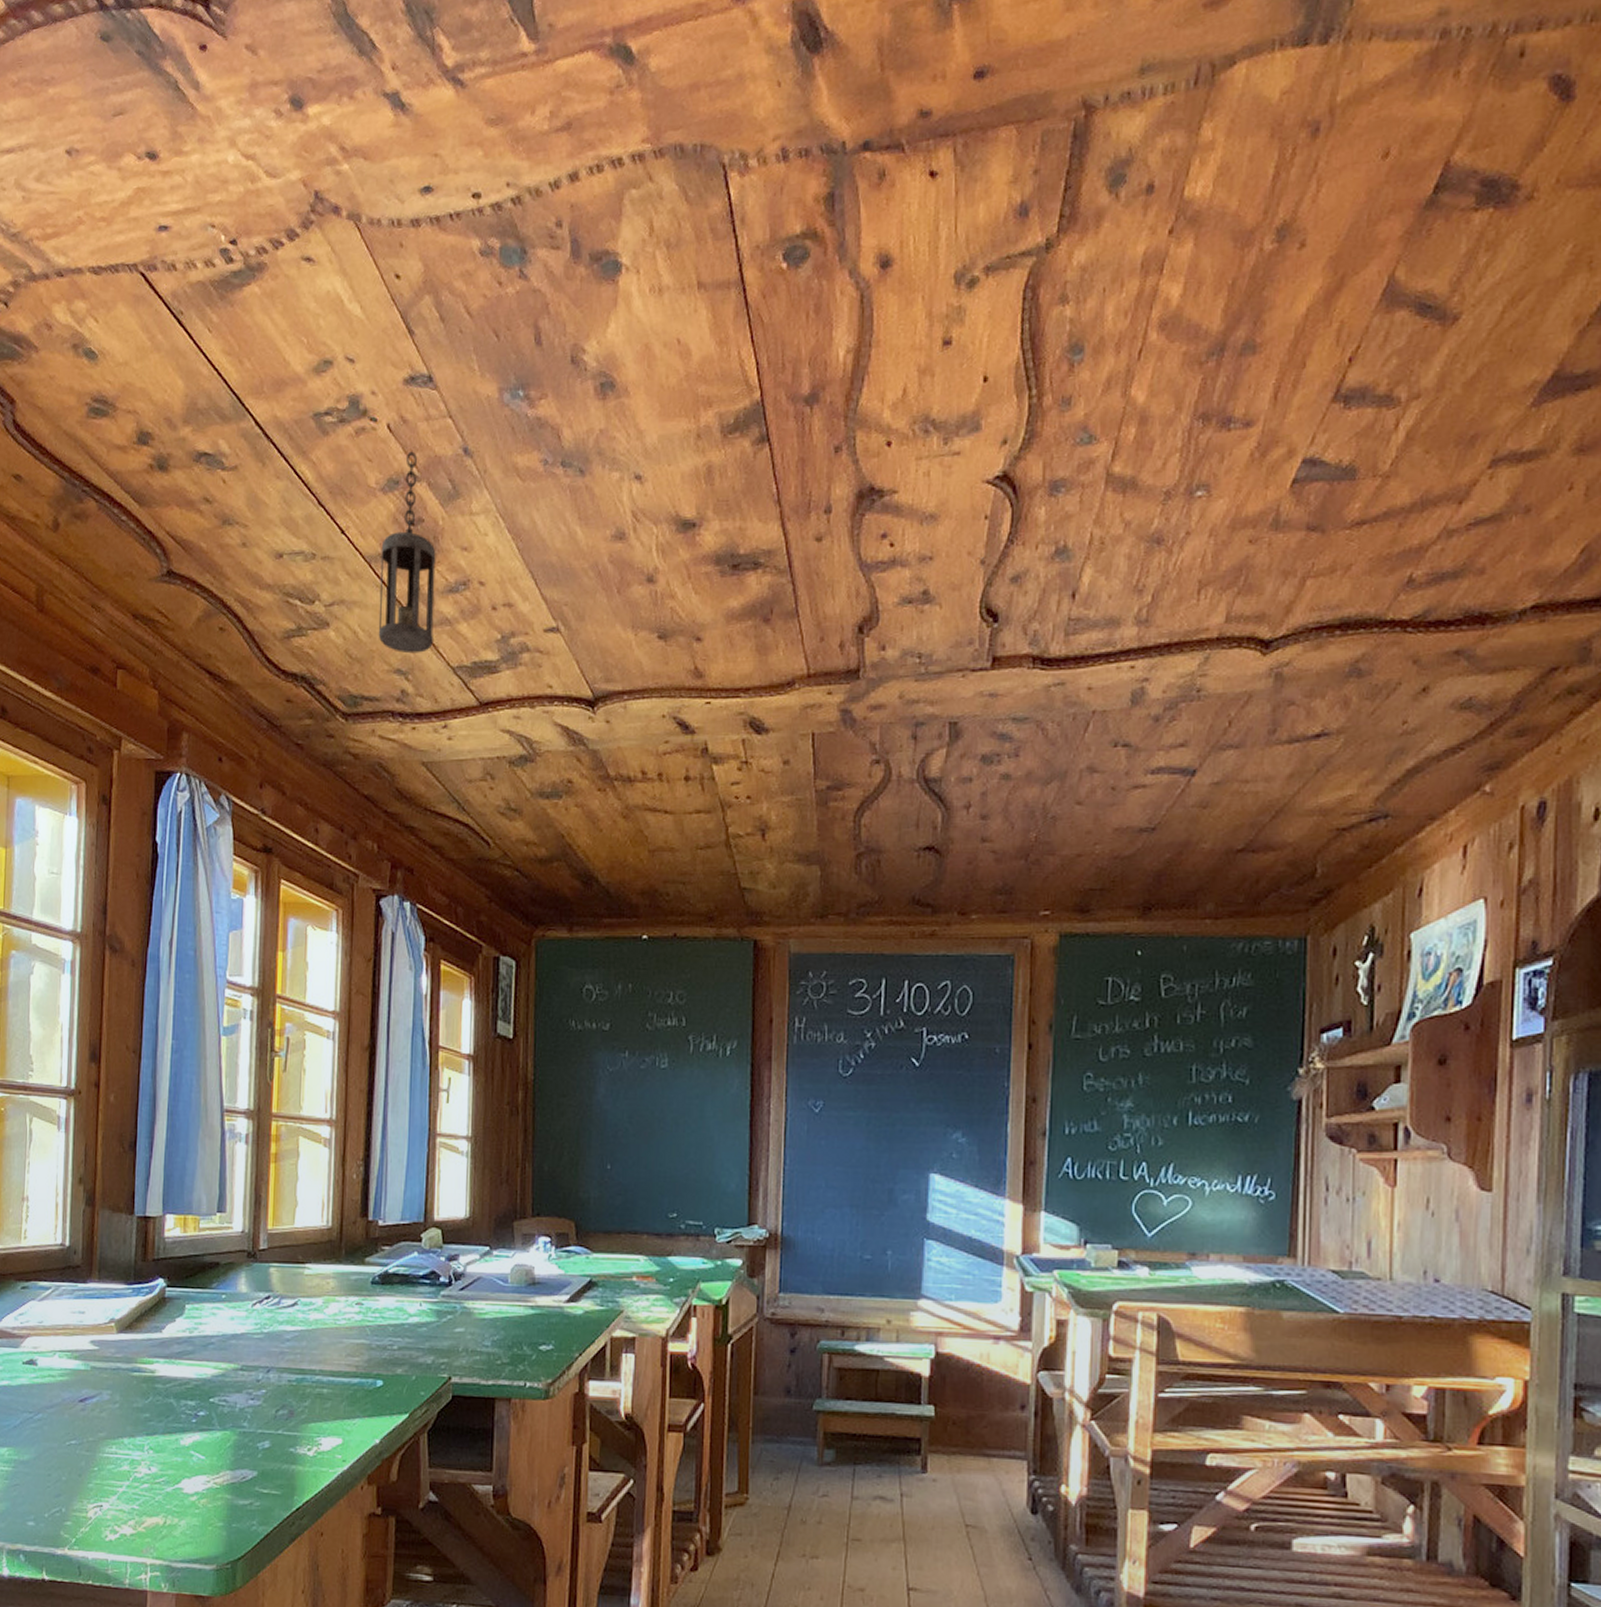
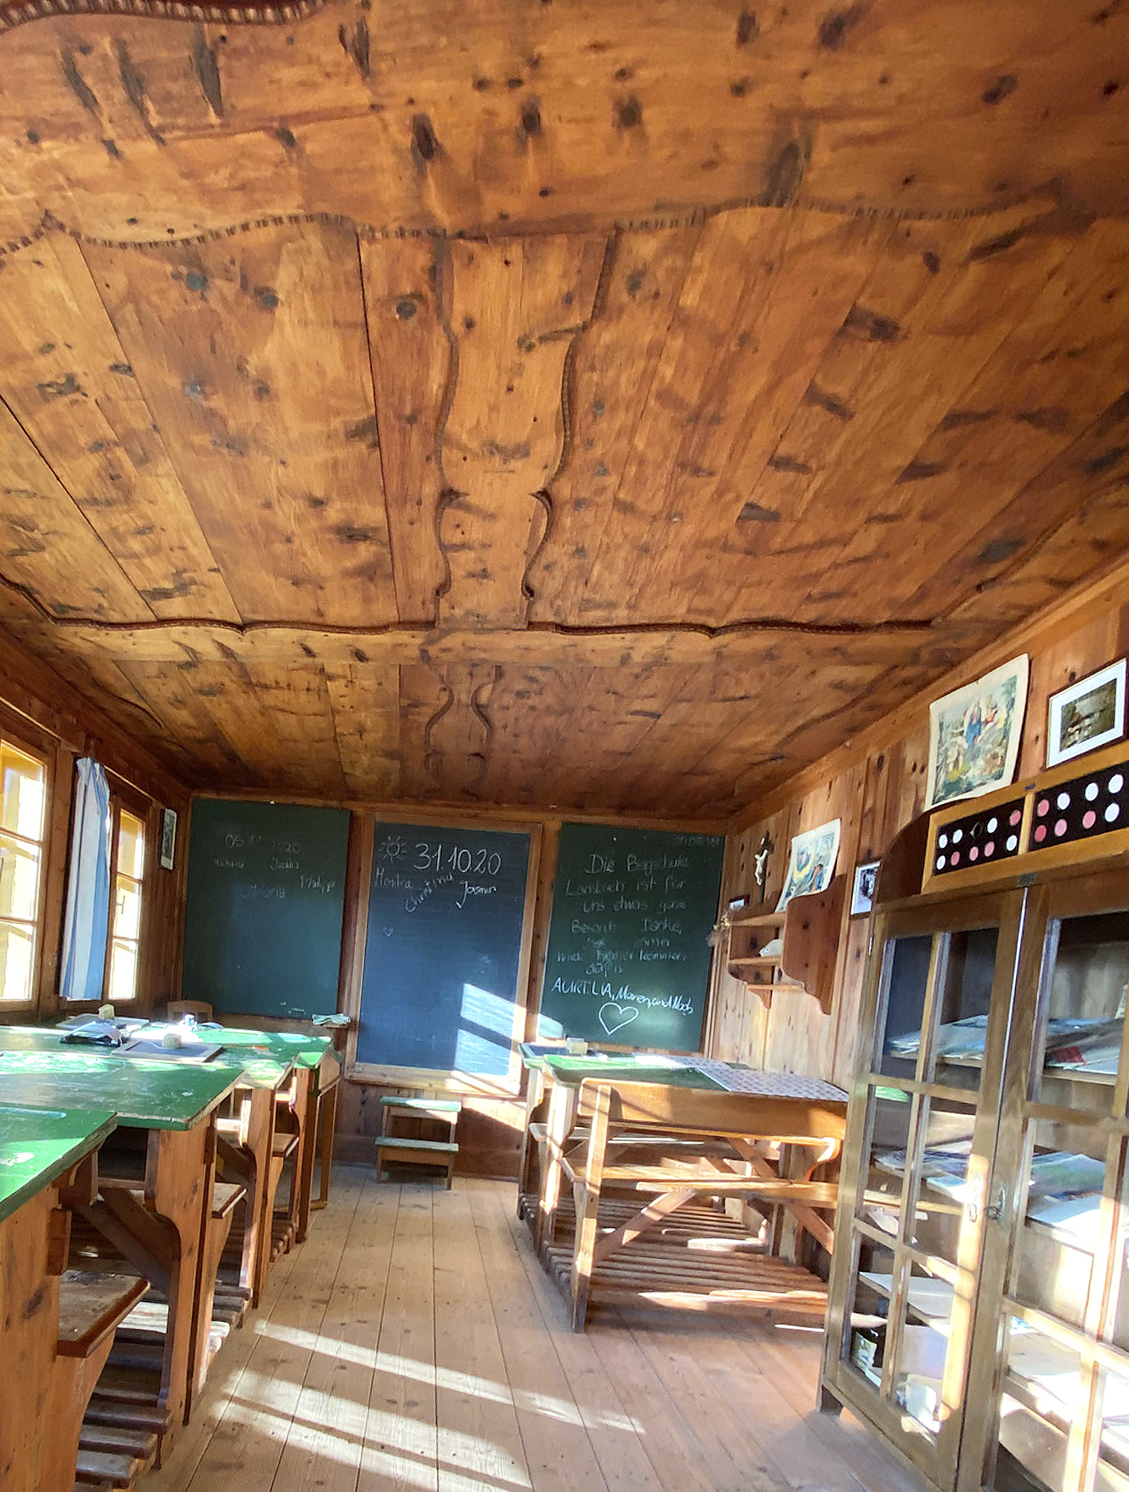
hanging lantern: present [378,451,436,654] -> none [82,422,129,578]

